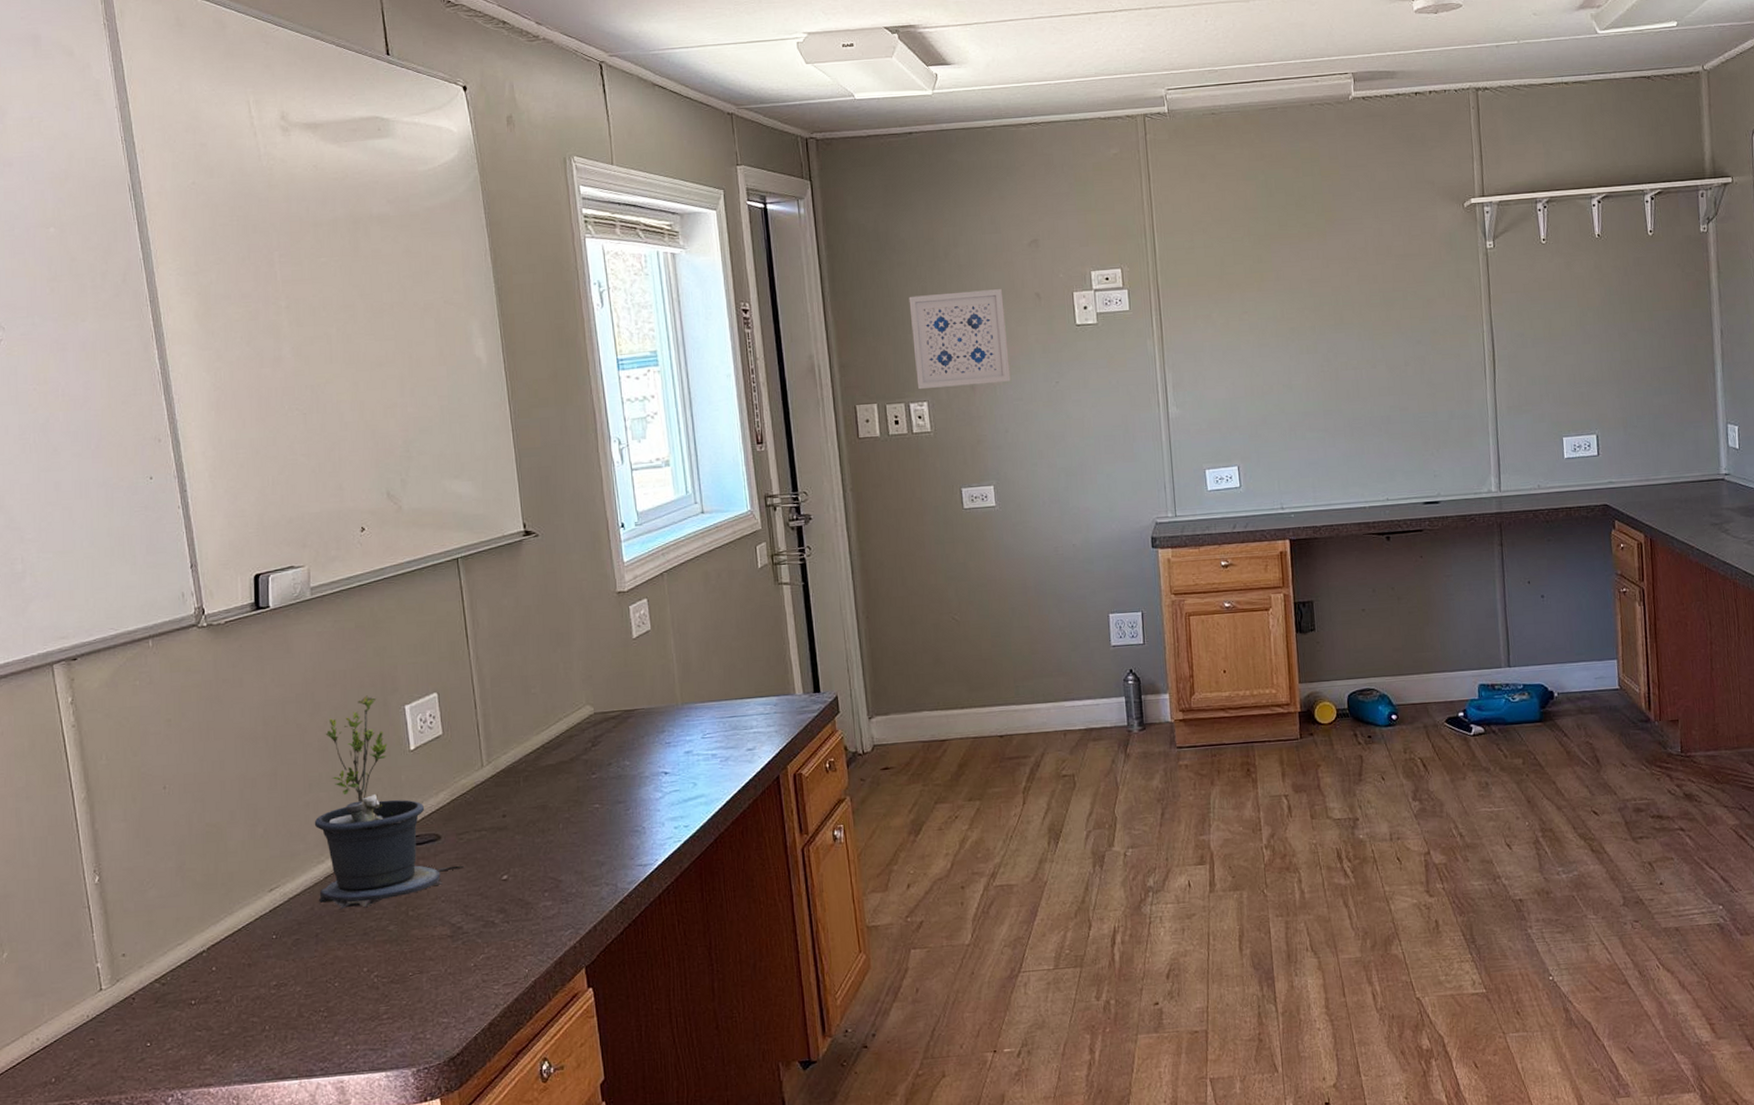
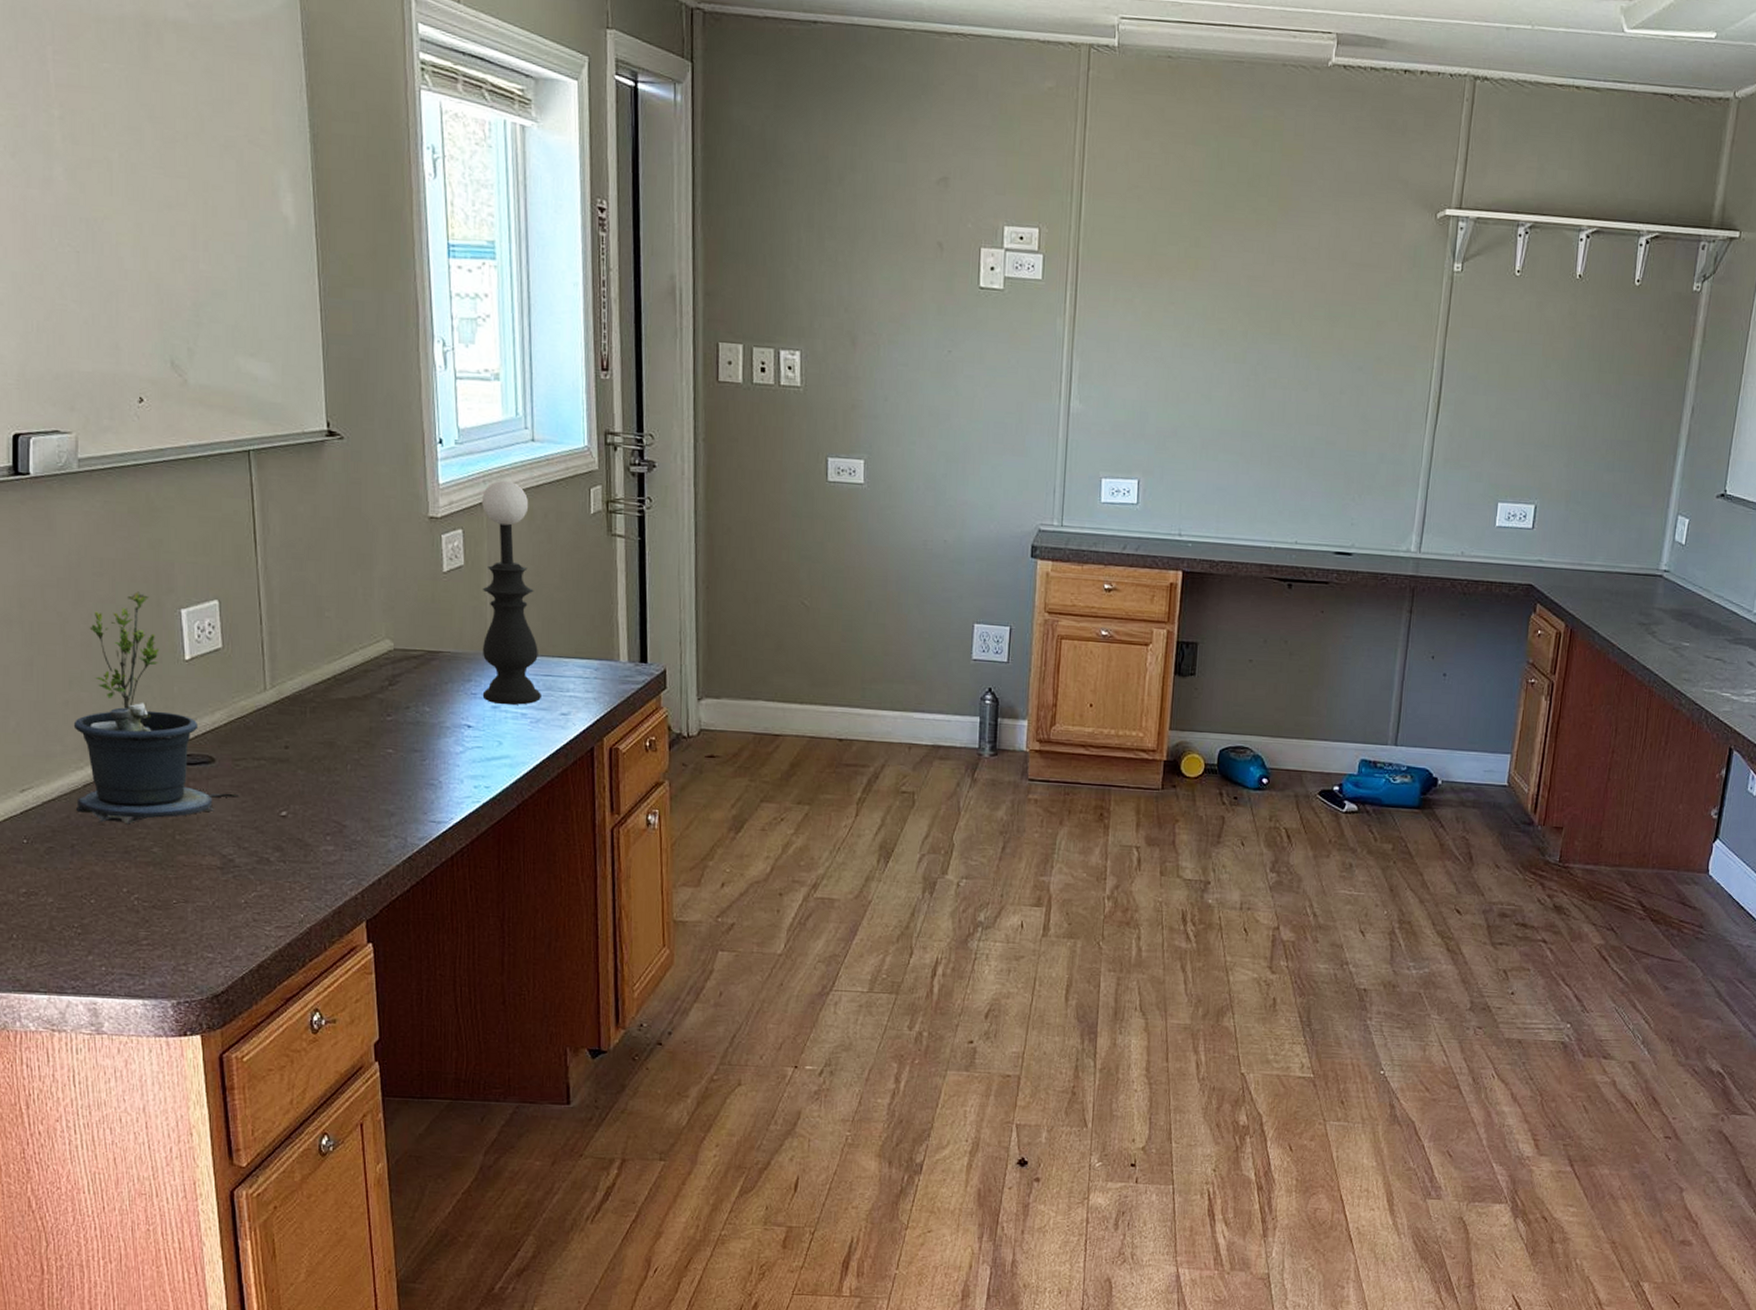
table lamp: none [662,550,728,749] -> present [482,480,541,705]
wall art: present [909,289,1011,390] -> none [791,222,901,342]

